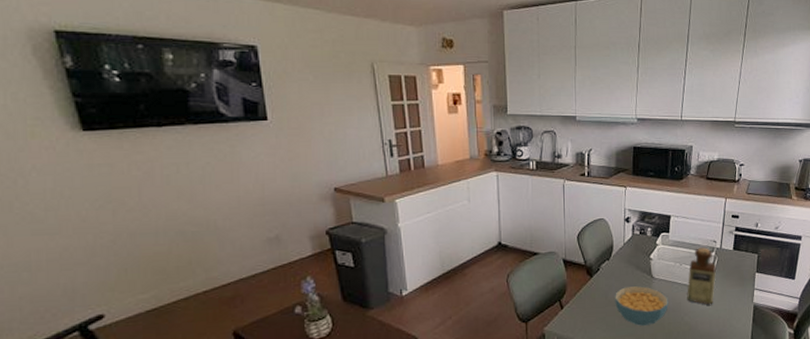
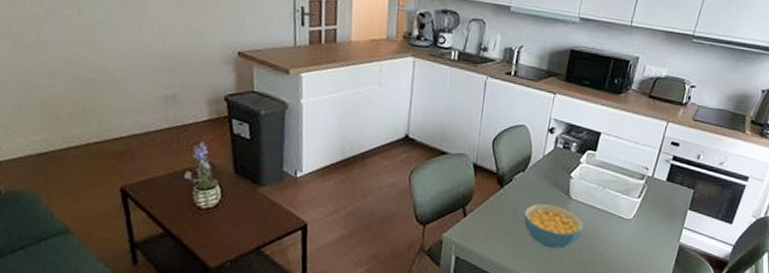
bottle: present [687,247,716,305] -> none [604,173,644,238]

